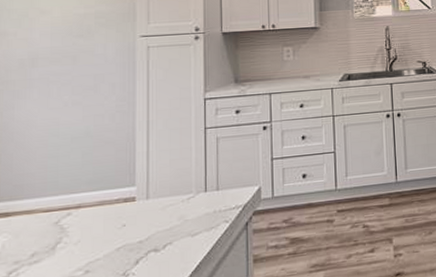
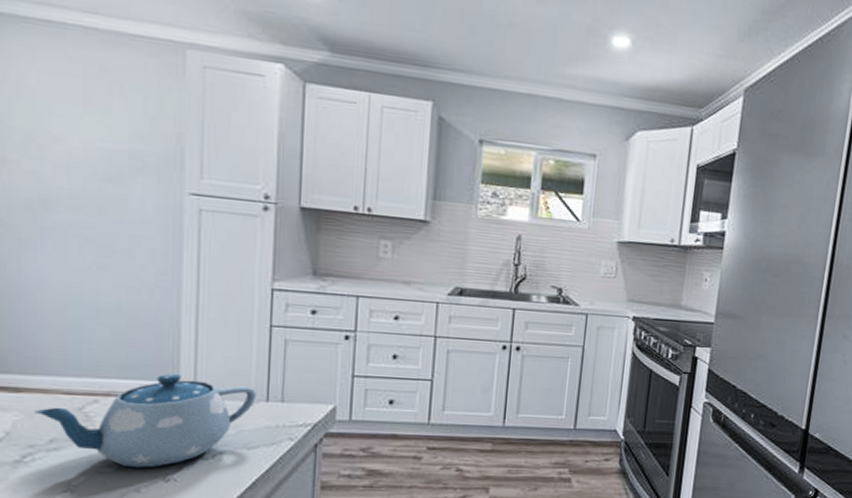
teapot: none [20,180,196,269] -> present [34,374,256,469]

